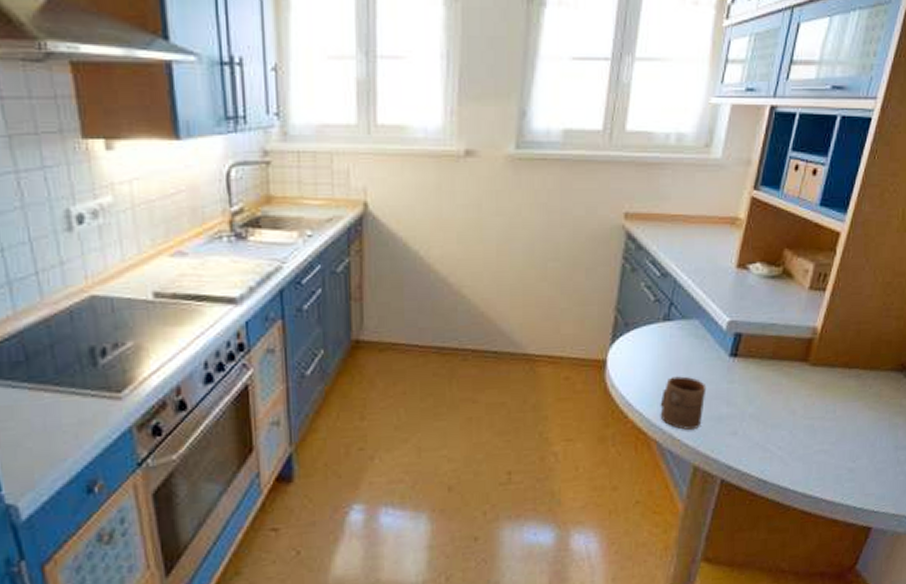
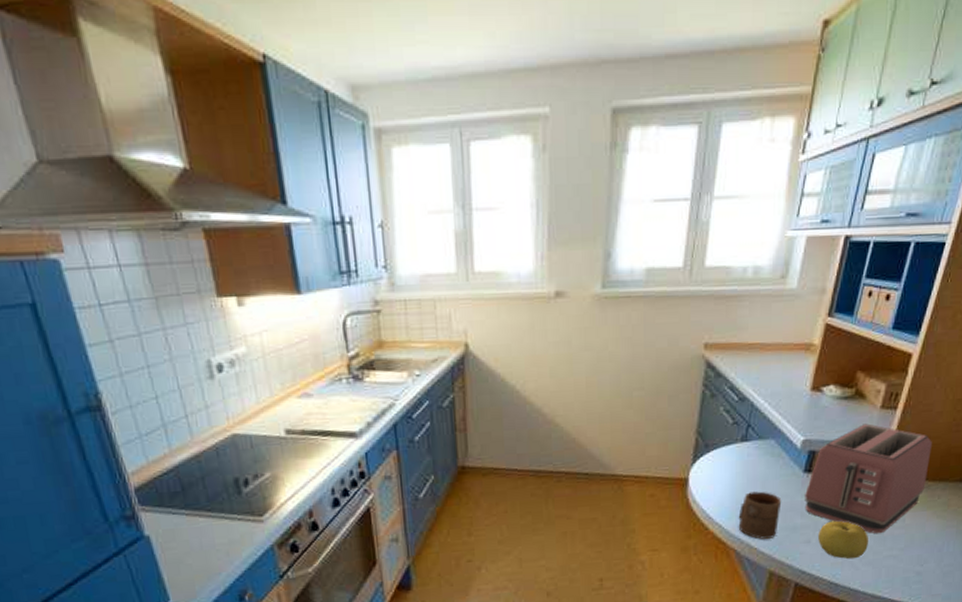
toaster: none [731,305,862,427] -> present [805,423,932,534]
fruit: none [745,410,798,454] -> present [818,520,868,559]

